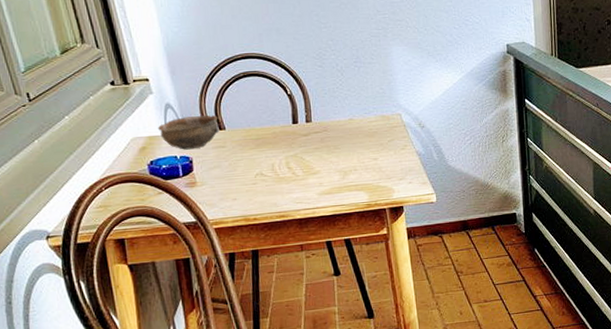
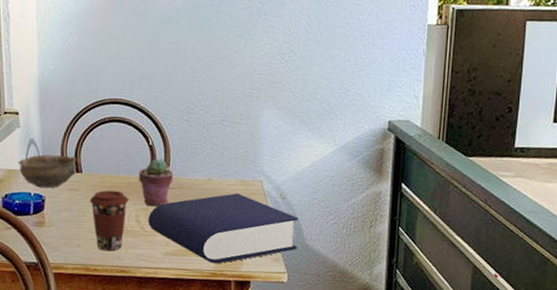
coffee cup: none [238,141,278,200] -> present [89,190,128,251]
potted succulent: none [281,106,317,152] -> present [138,158,174,206]
book: none [298,128,441,196] -> present [148,193,299,264]

